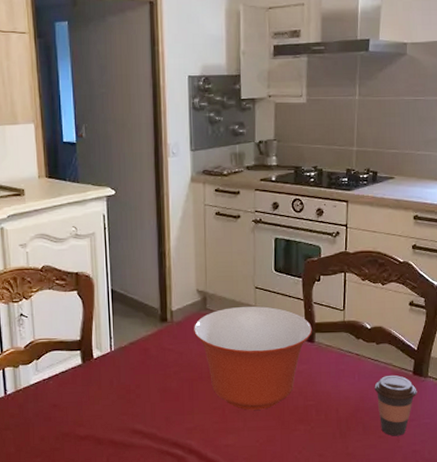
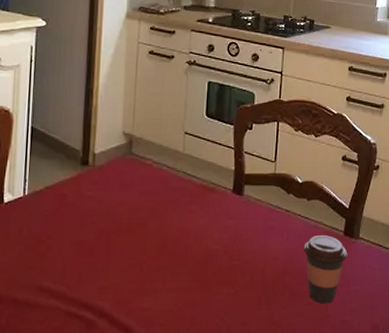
mixing bowl: present [193,306,312,410] -> none [115,152,241,269]

